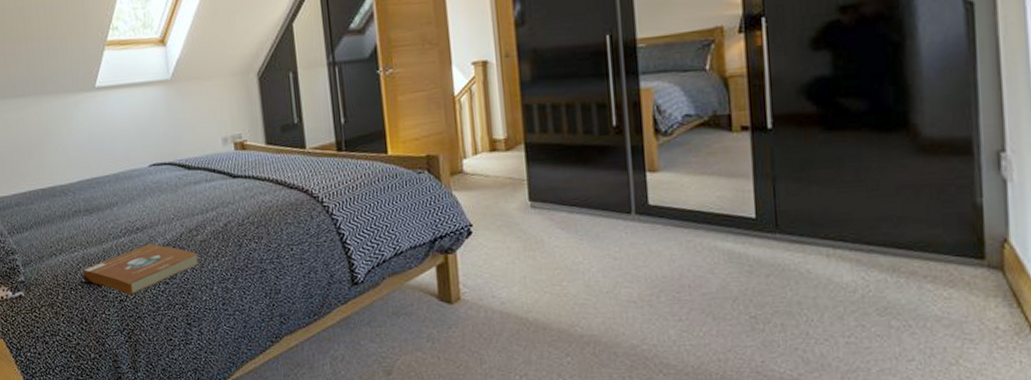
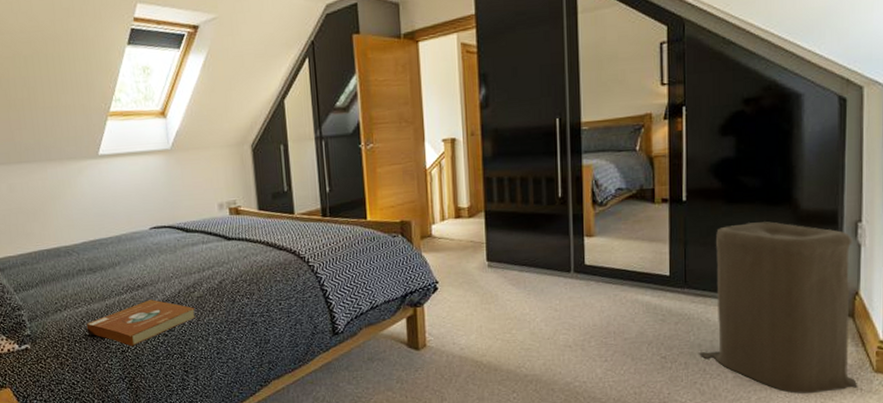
laundry basket: none [799,152,1016,365] -> present [699,221,858,394]

